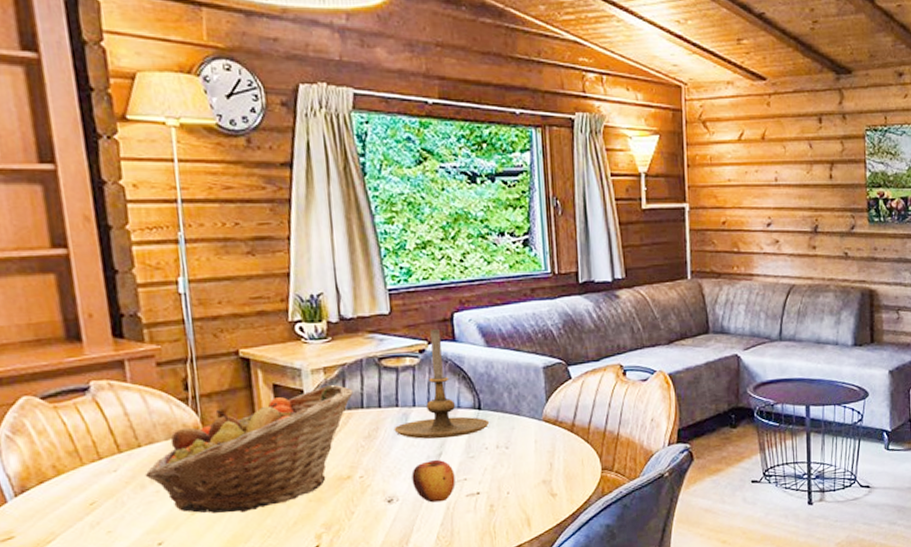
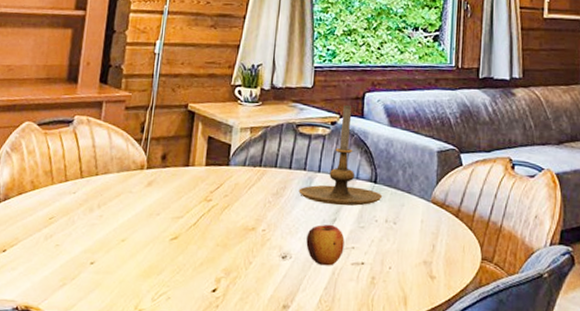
fruit basket: present [145,384,353,513] -> none [95,142,271,246]

